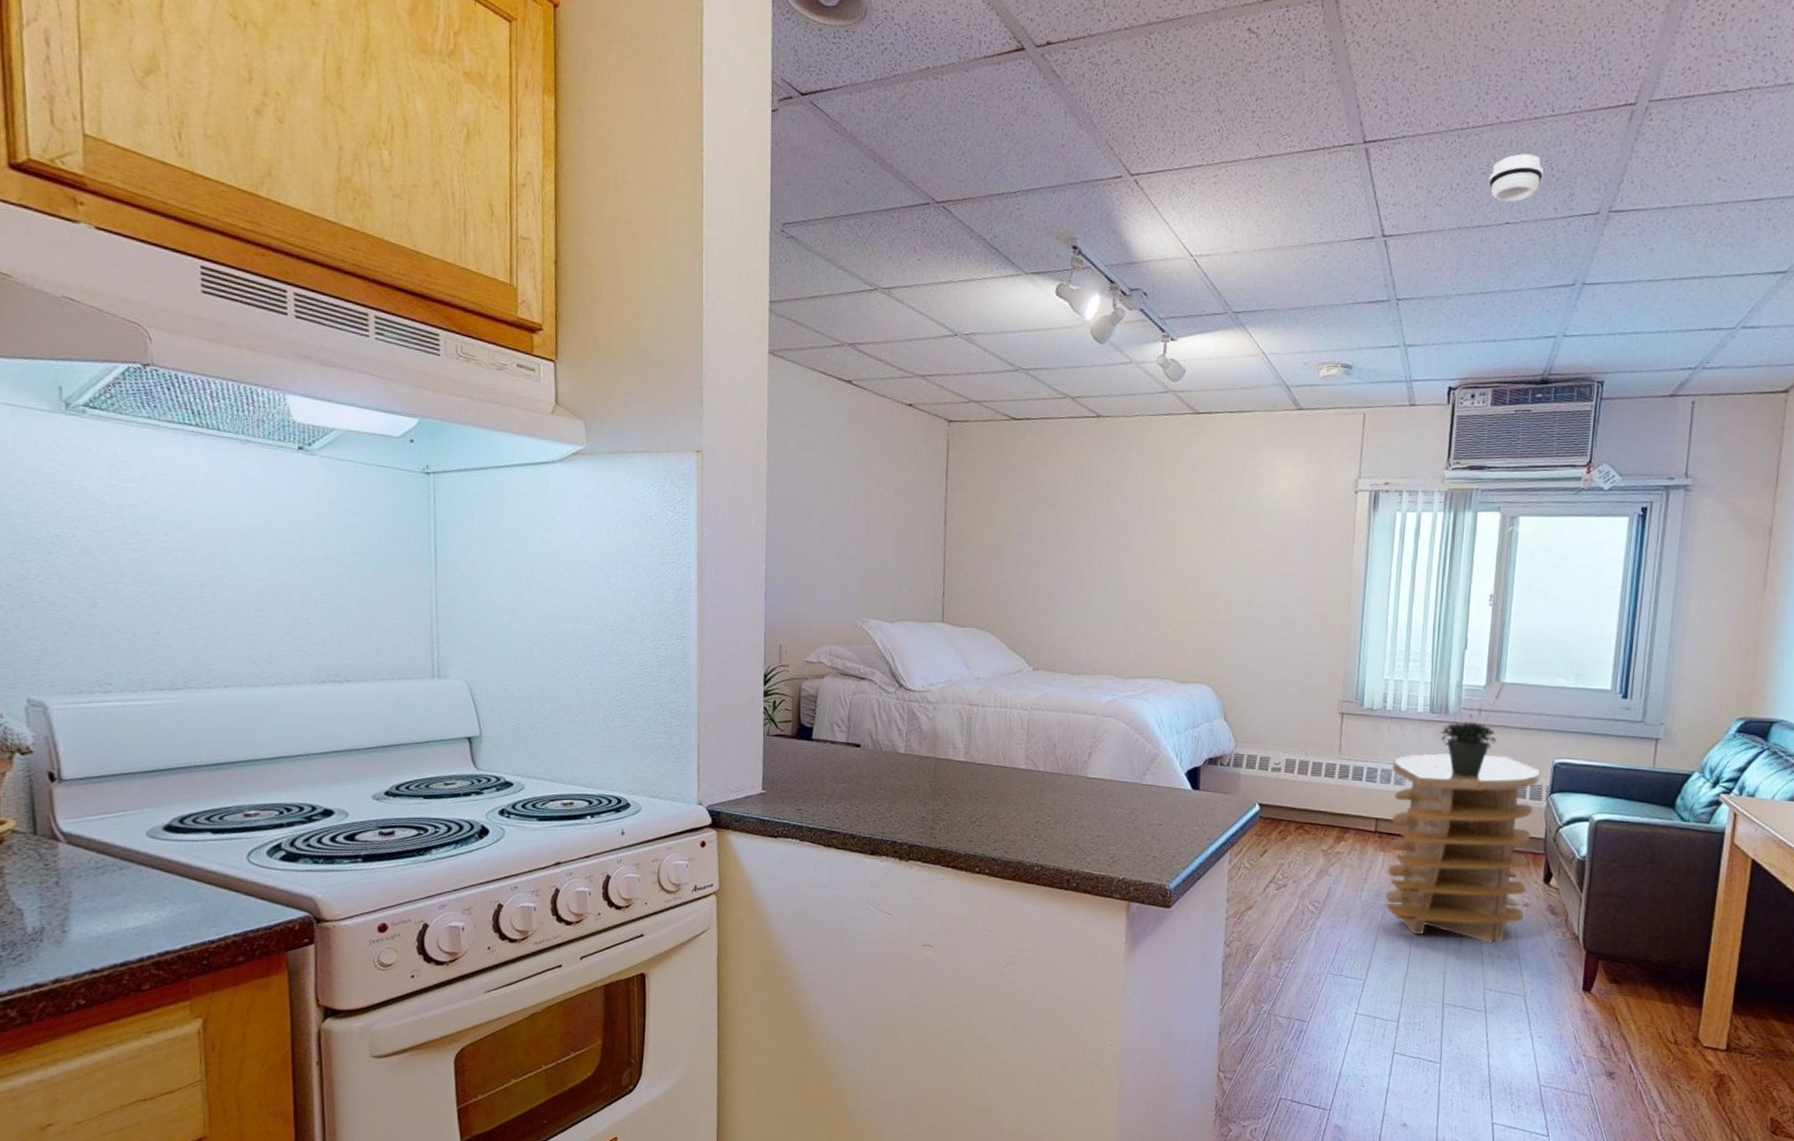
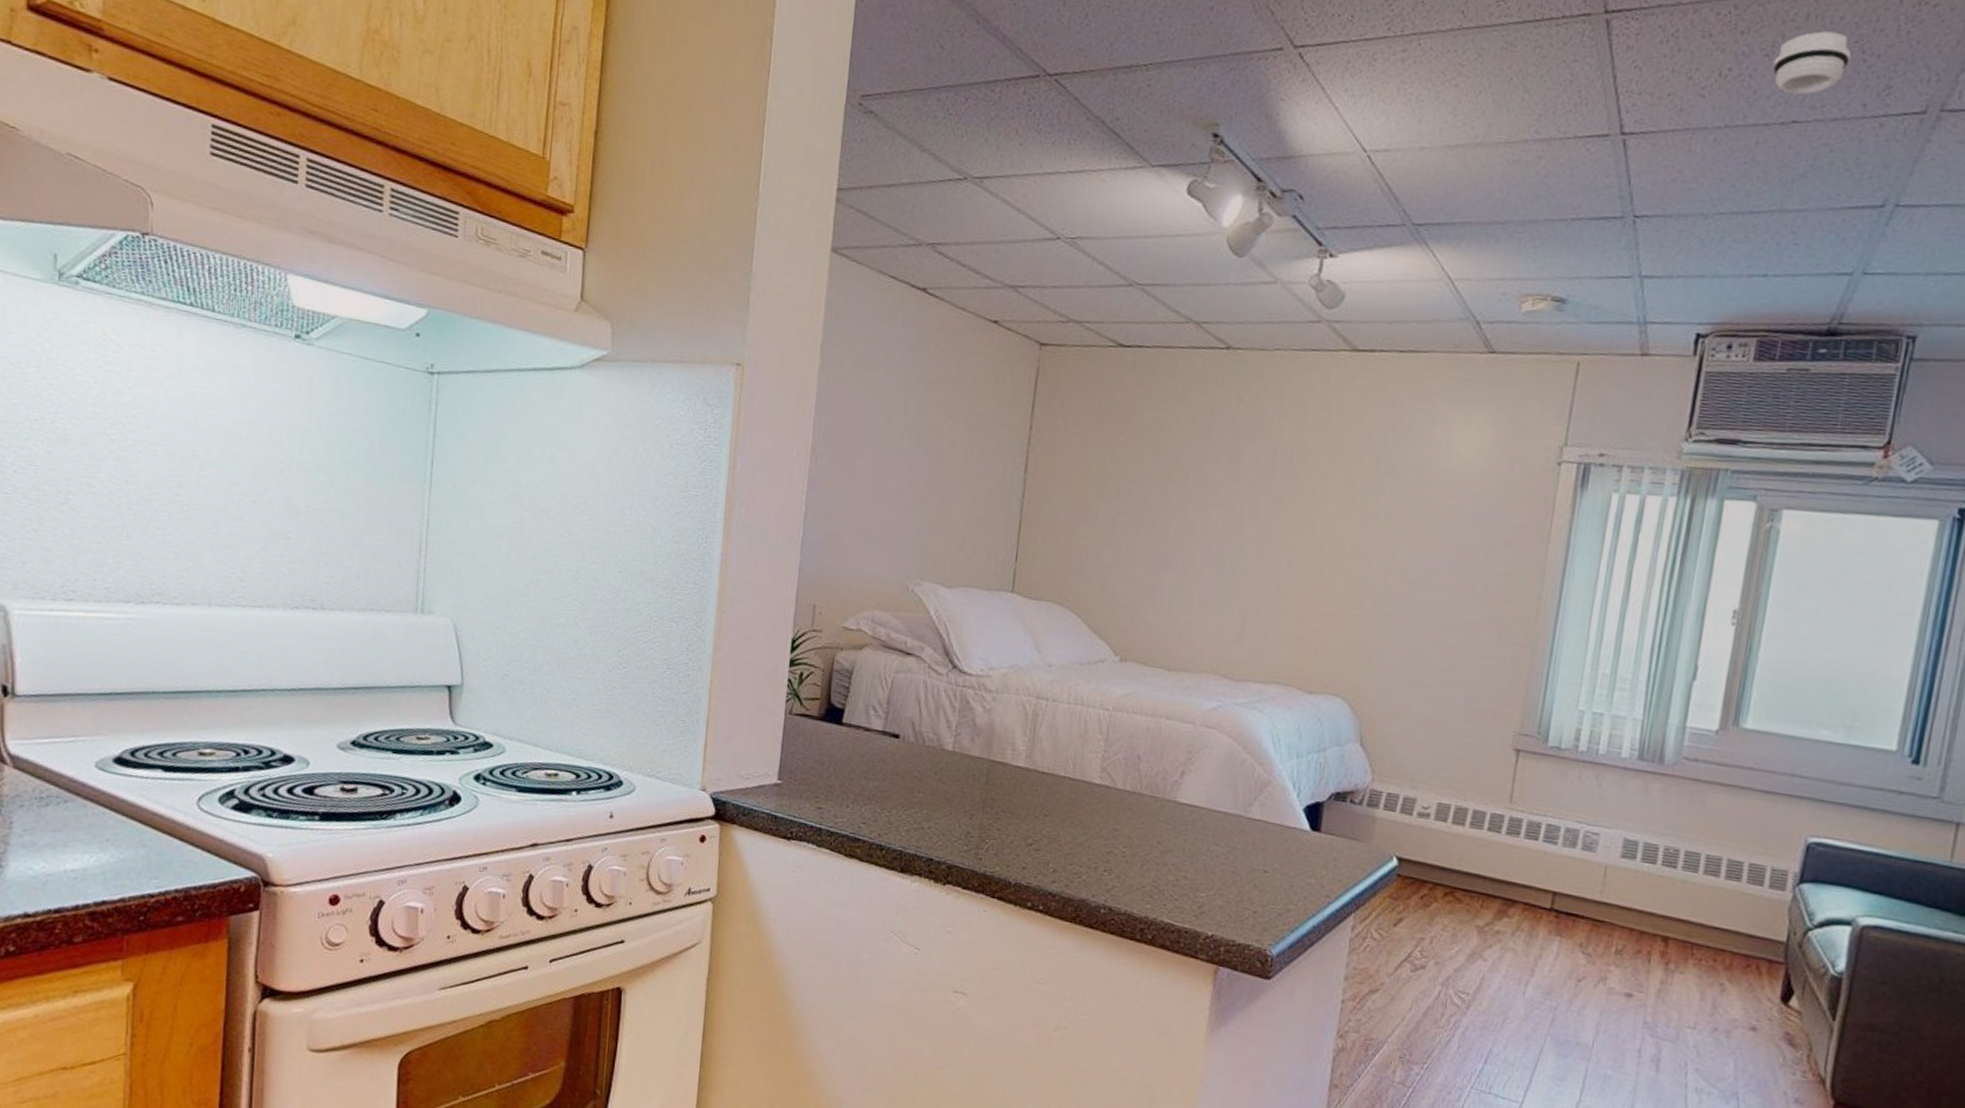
side table: present [1385,753,1540,943] -> none [1556,812,1787,1076]
potted plant: present [1439,681,1504,777] -> none [1649,721,1744,852]

